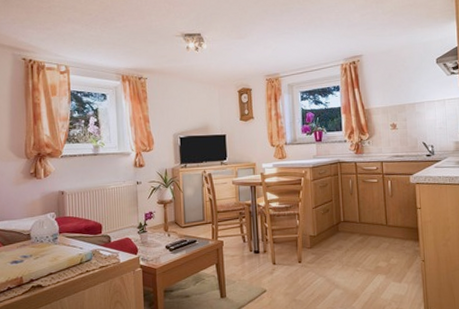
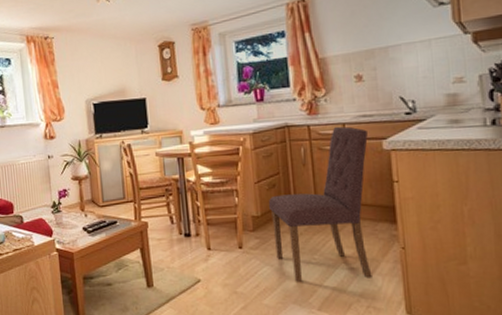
dining chair: none [323,164,401,290] -> present [268,126,372,282]

